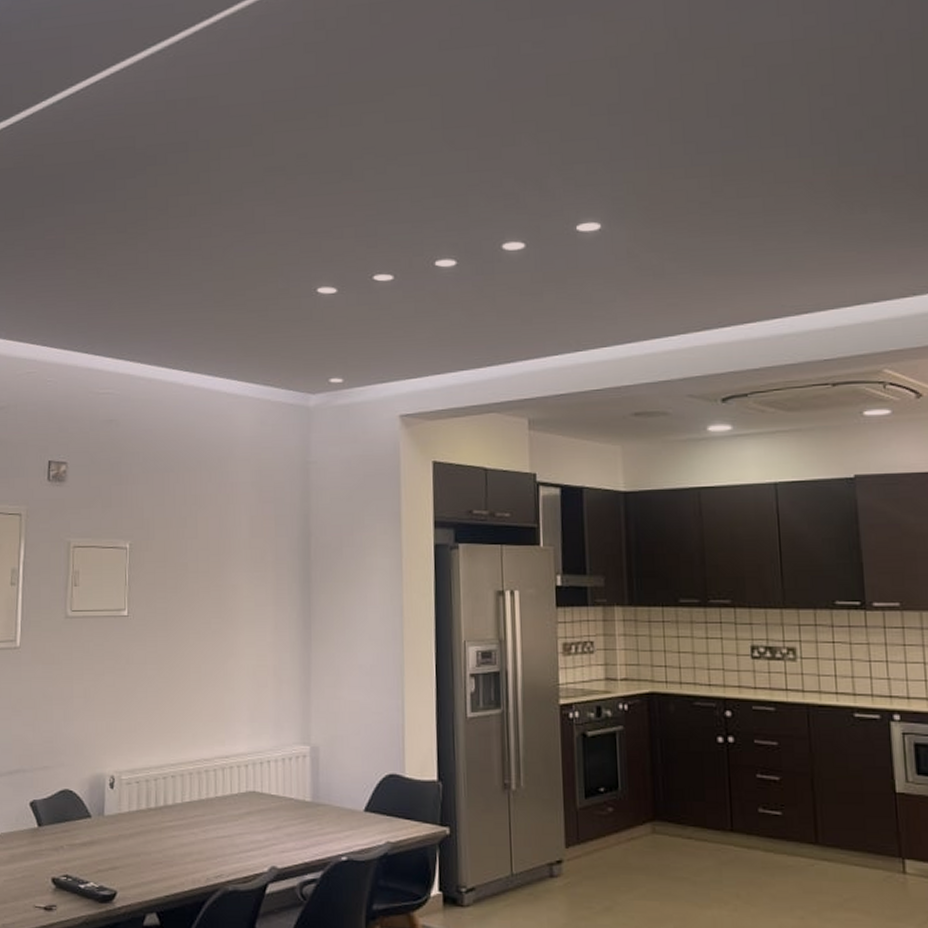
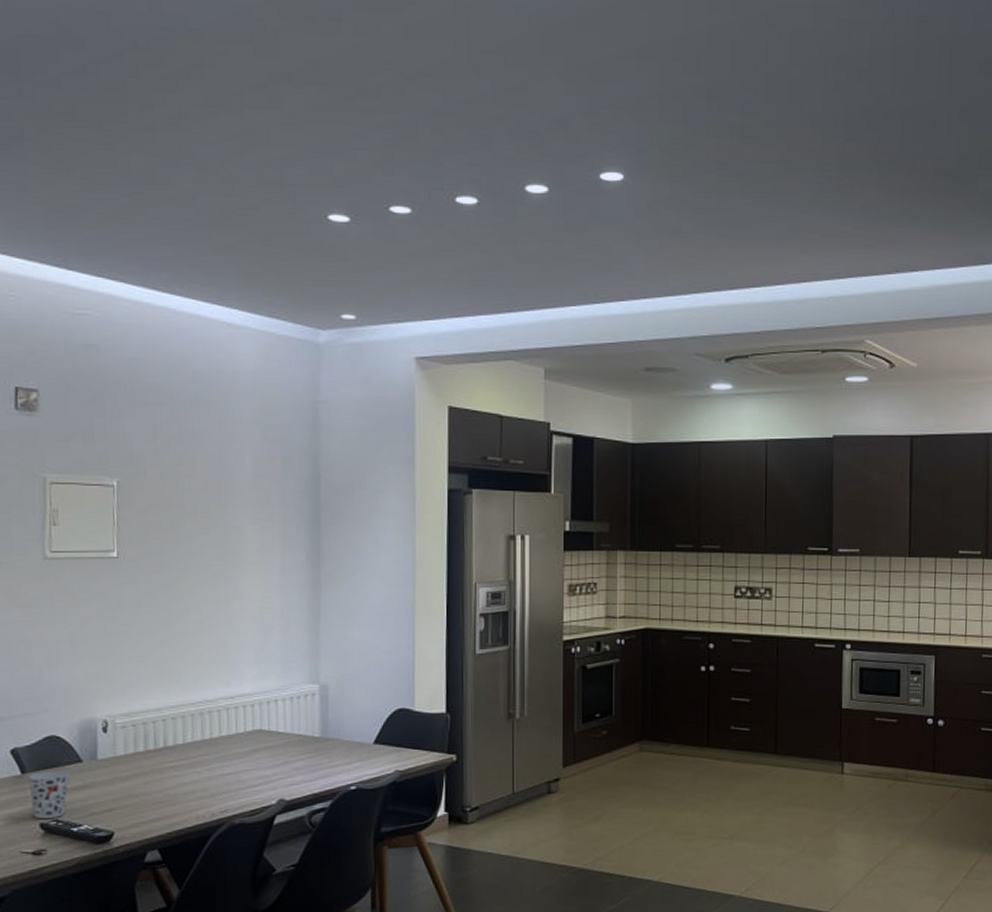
cup: none [43,825,80,874] -> present [27,770,70,820]

